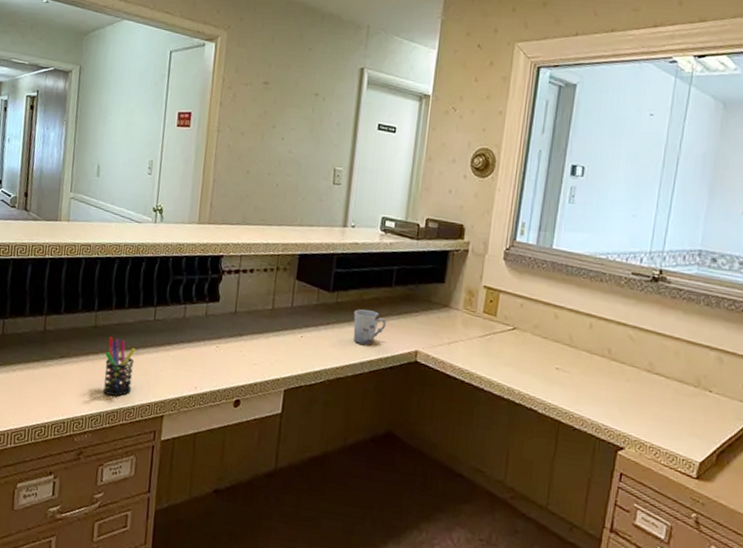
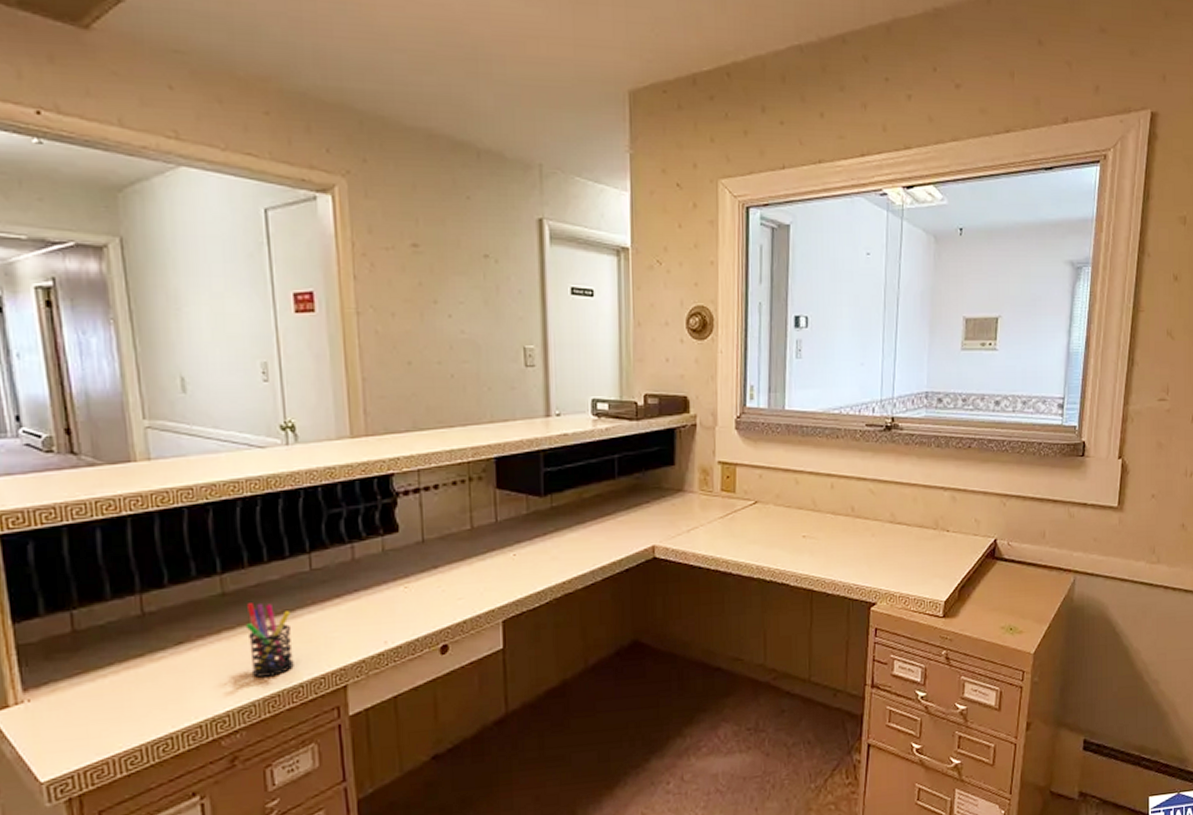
cup: present [353,309,386,345] -> none [574,510,614,550]

